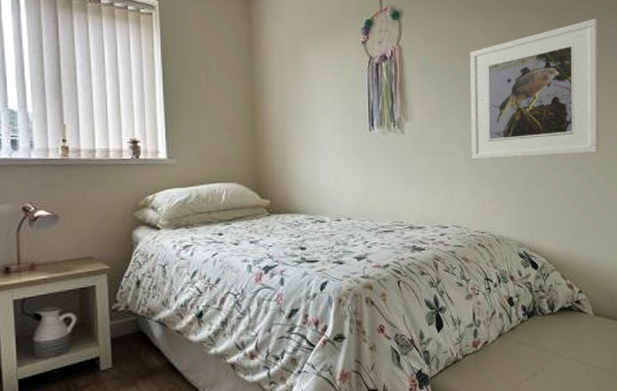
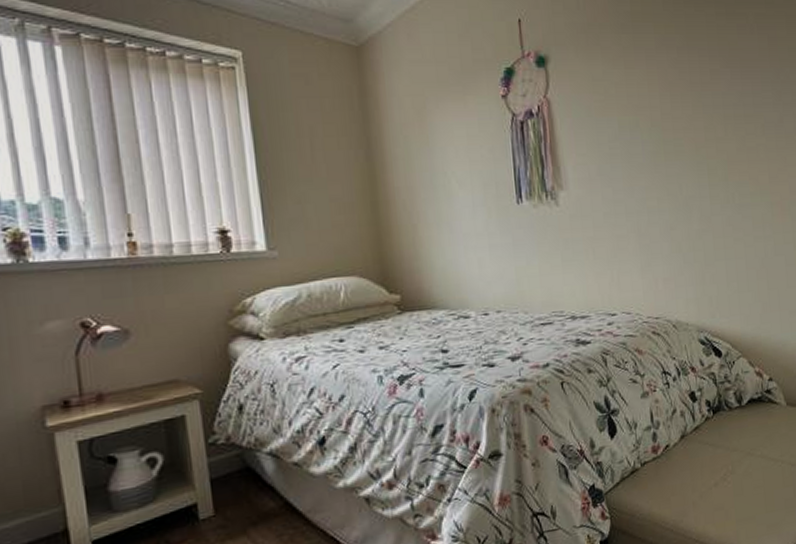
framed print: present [470,18,599,160] -> none [631,58,785,233]

